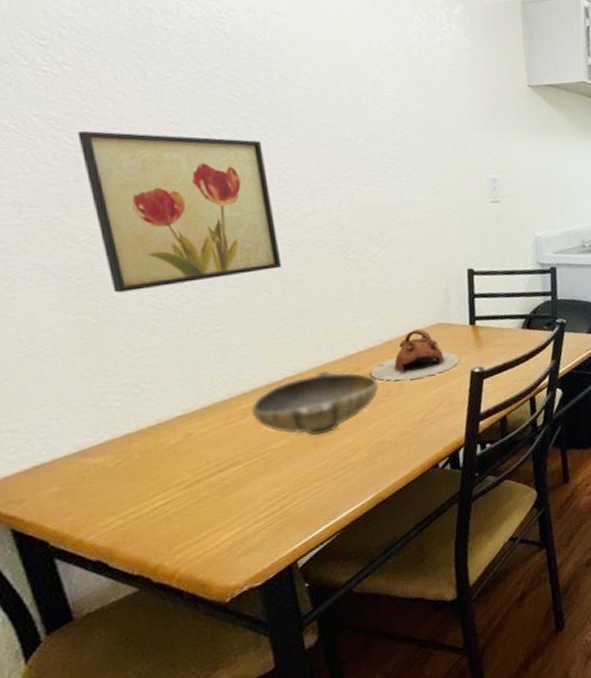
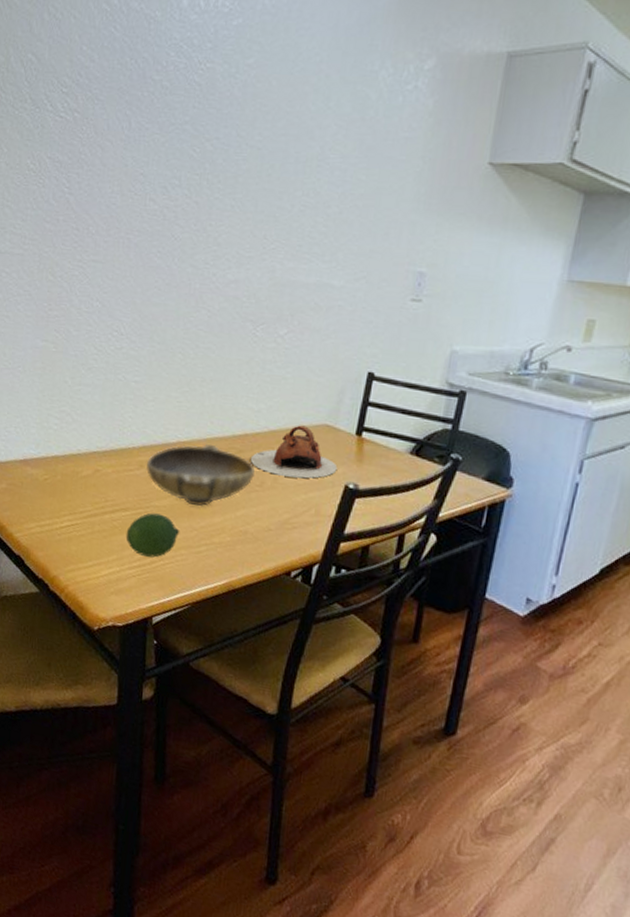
wall art: present [77,131,282,293] -> none [70,175,208,333]
fruit: none [242,455,309,505] -> present [125,513,180,558]

